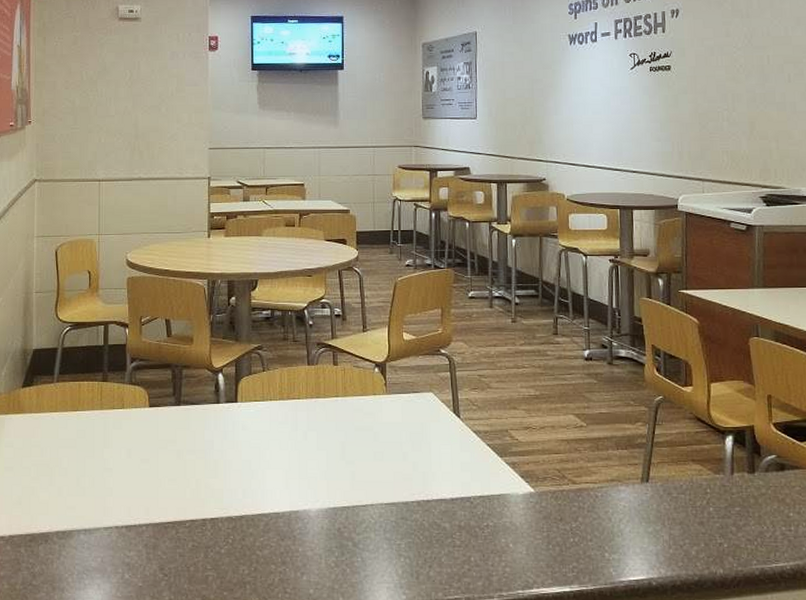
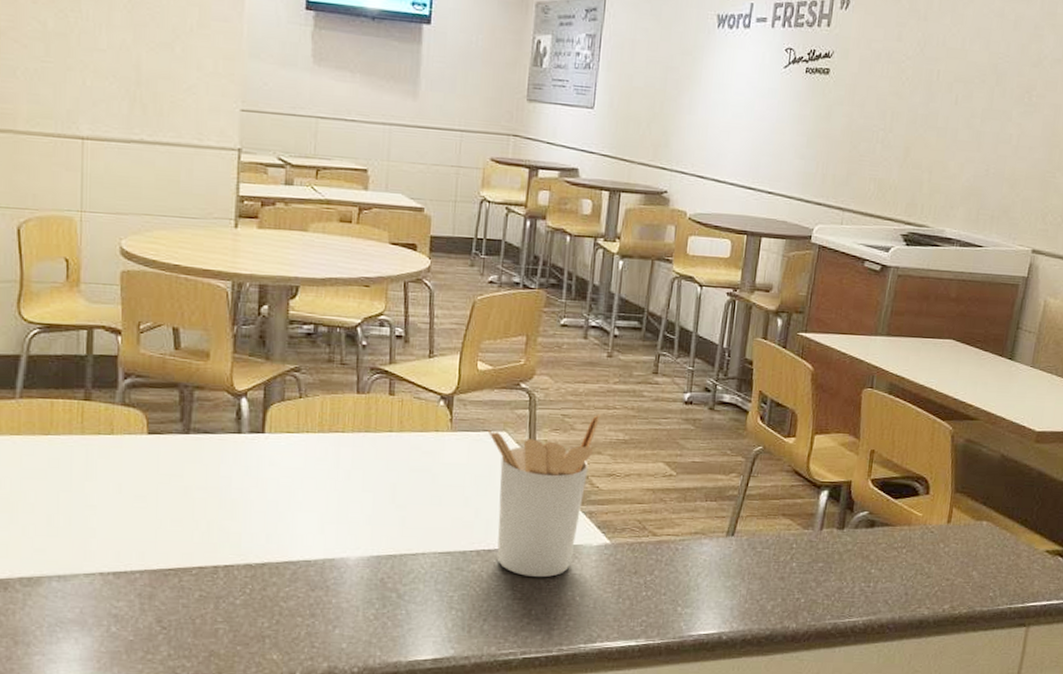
utensil holder: none [416,372,512,526] -> present [487,413,601,578]

